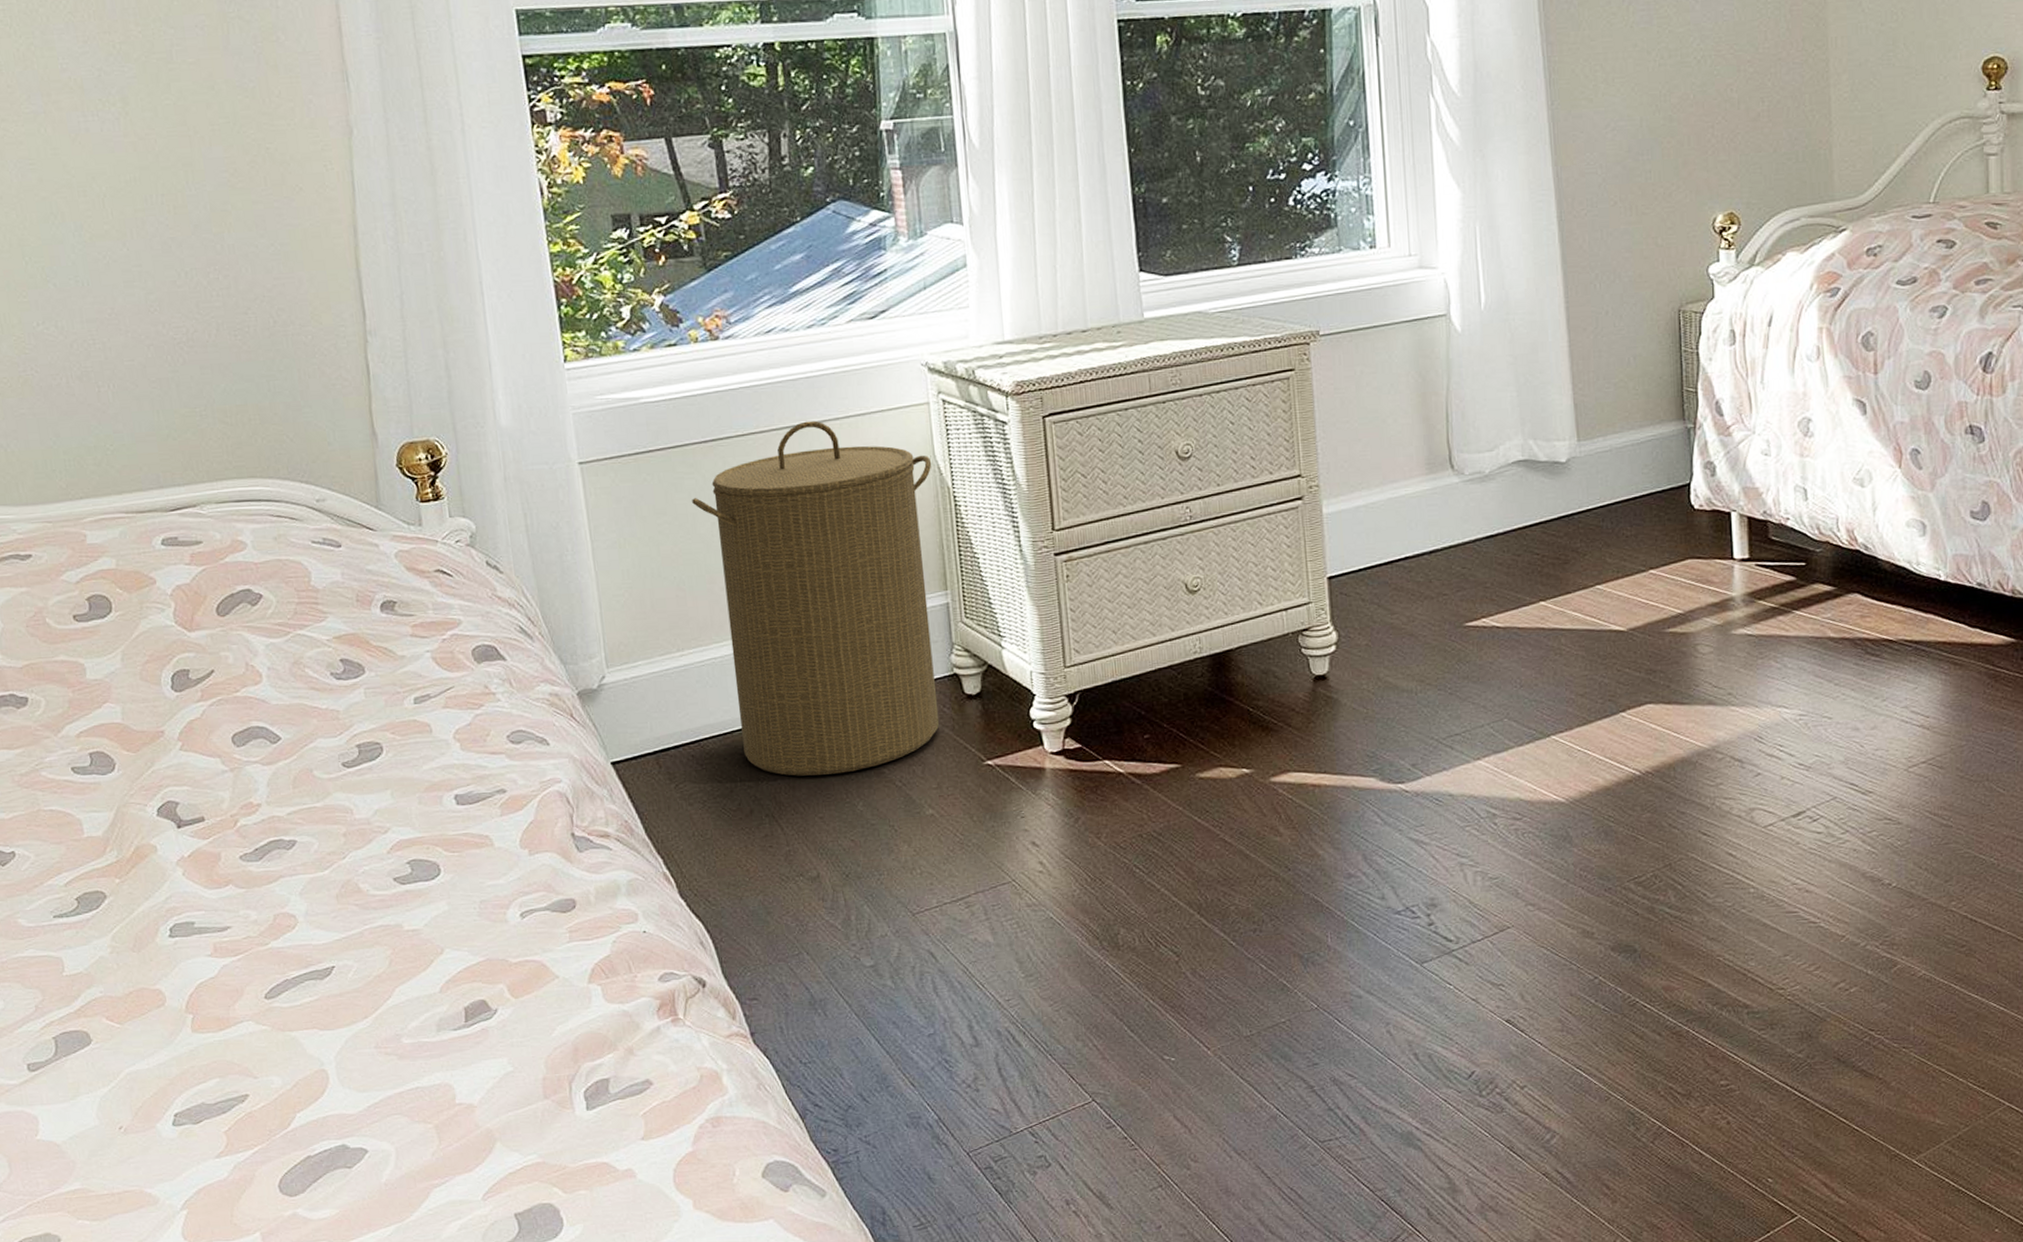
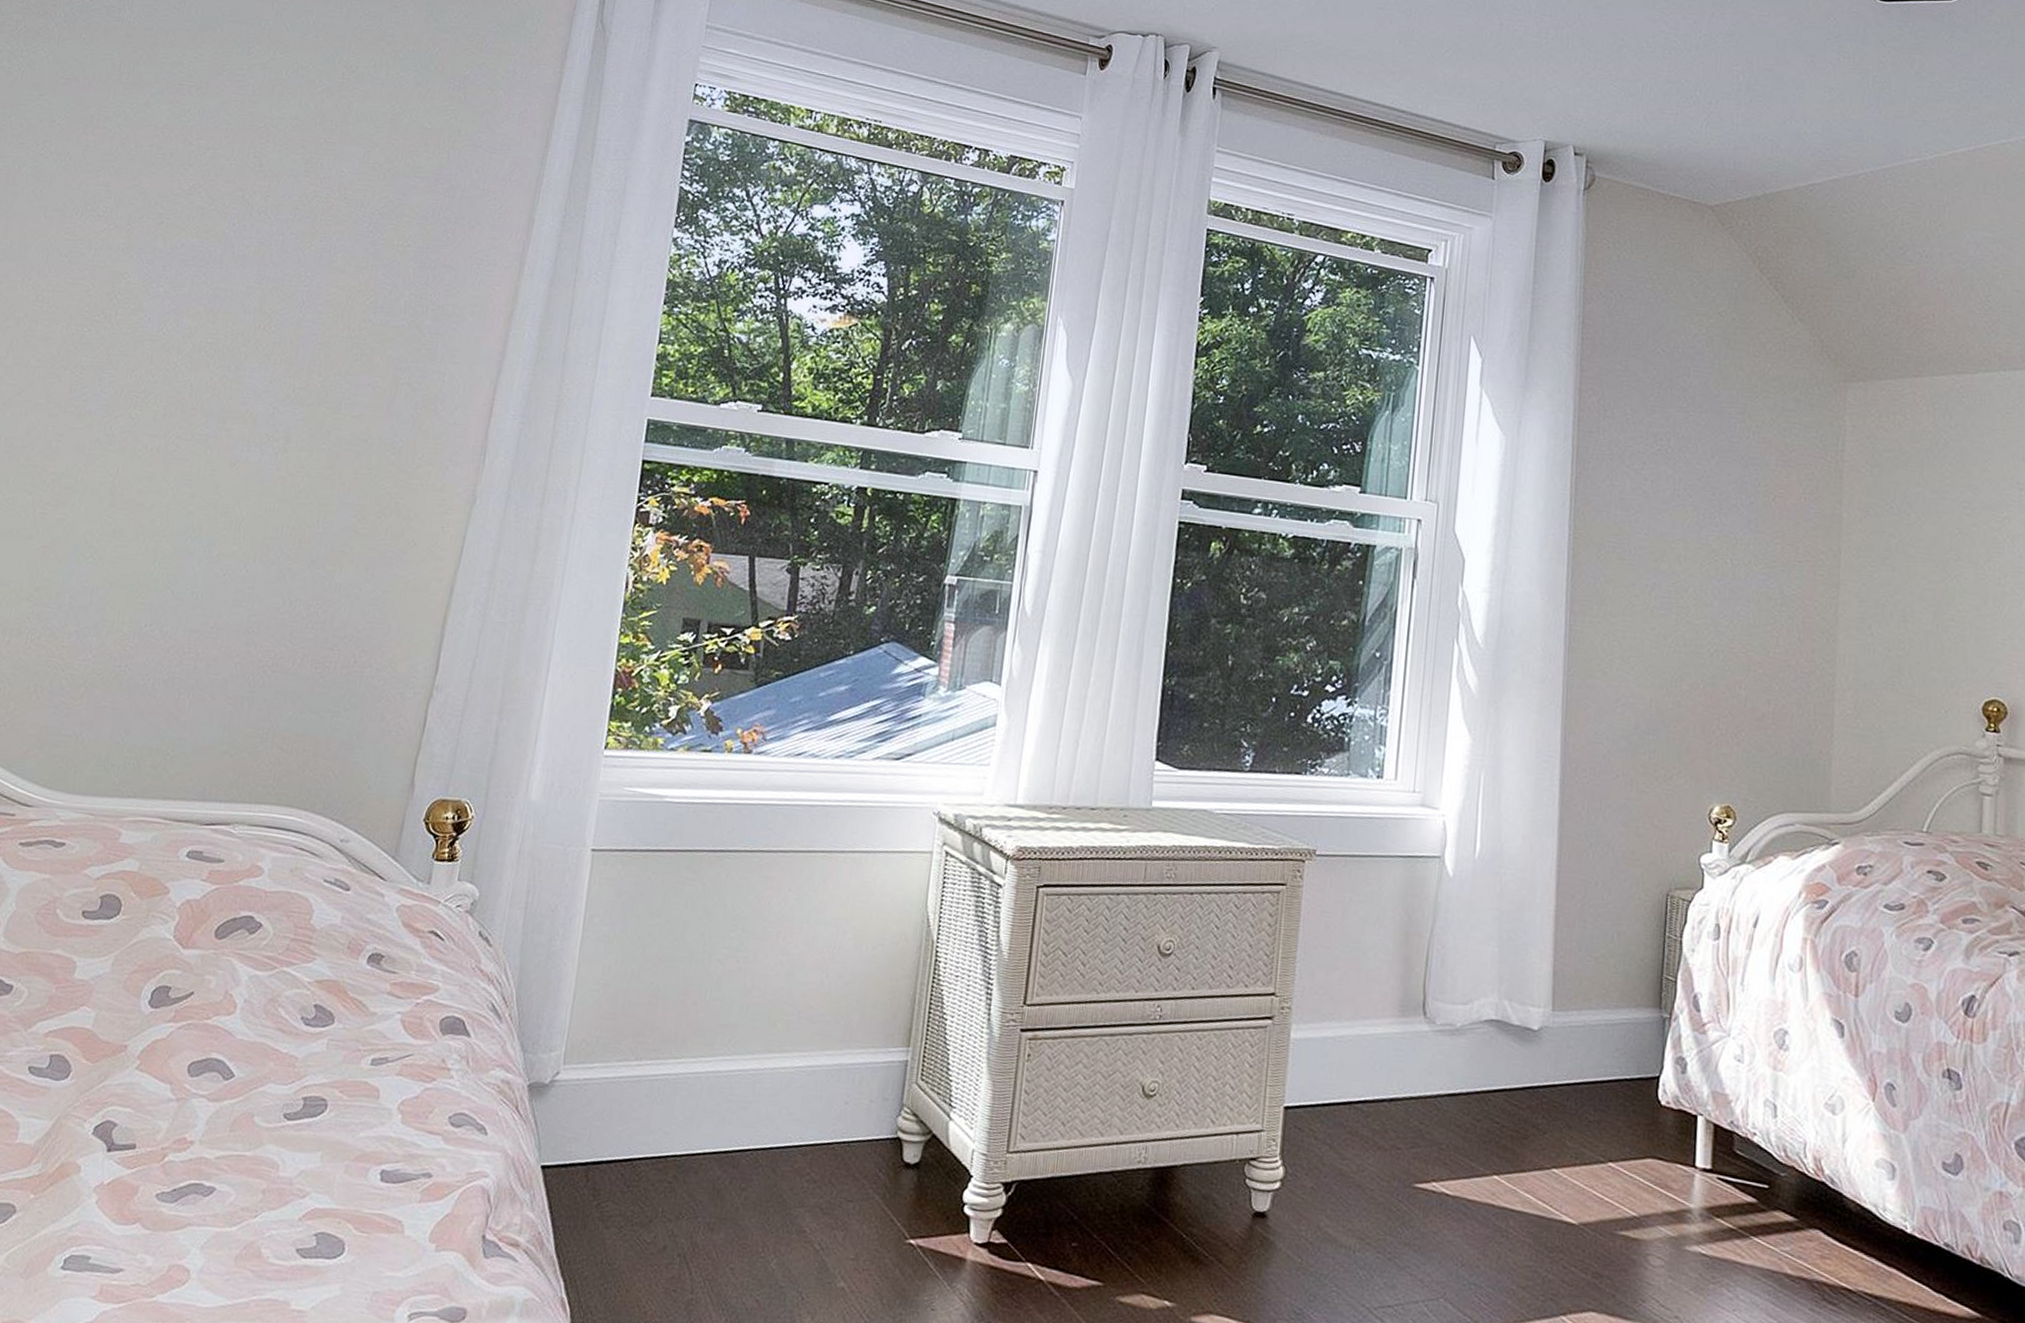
laundry hamper: present [692,420,940,776] -> none [673,848,923,1224]

